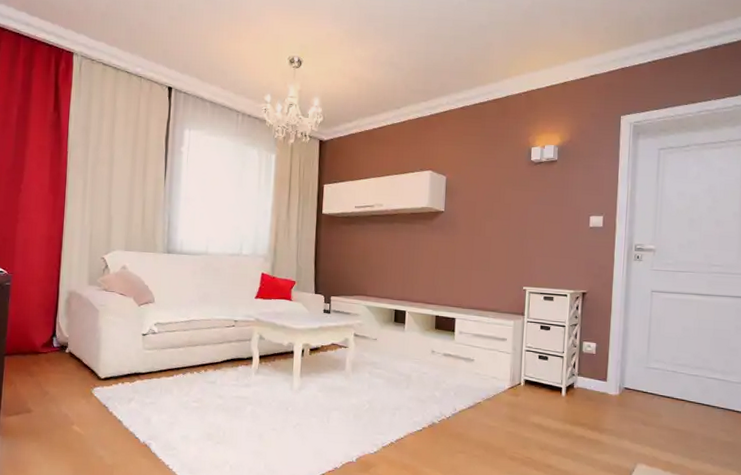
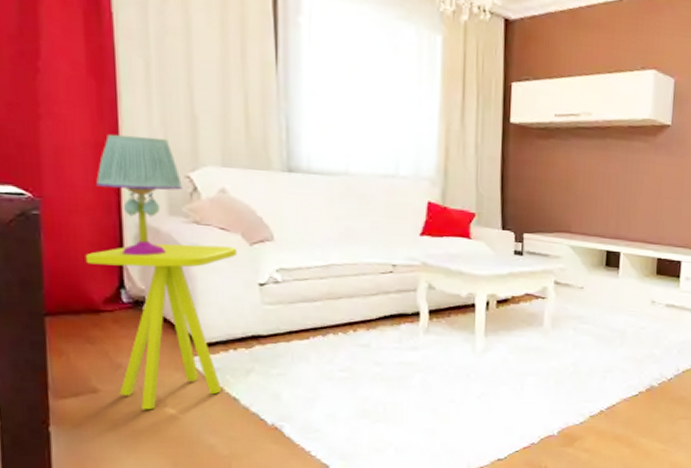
side table: none [34,305,130,427] -> present [85,244,237,410]
table lamp: none [46,230,99,314] -> present [96,134,182,256]

